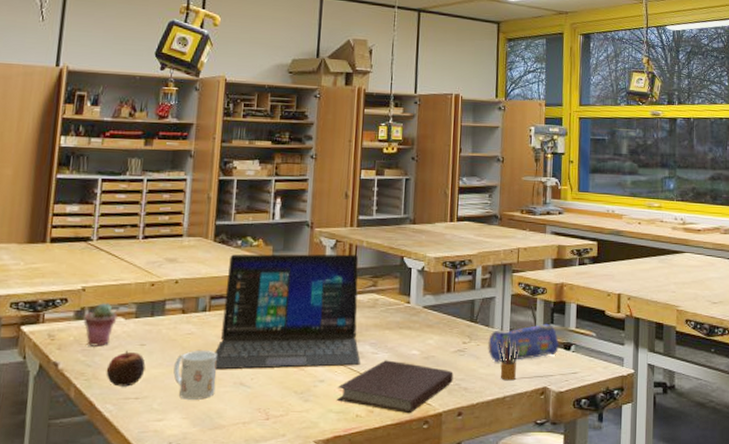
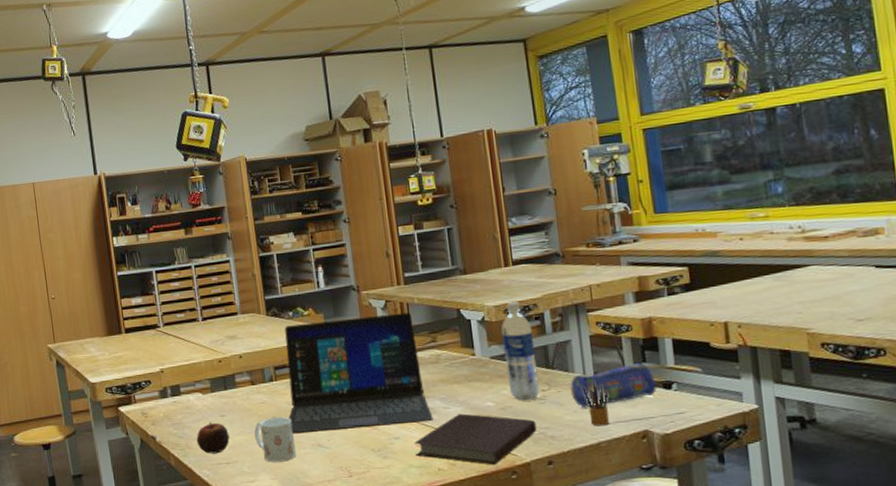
potted succulent: present [83,303,118,347] -> none [167,381,196,421]
water bottle: none [435,255,464,351] -> present [501,301,540,400]

